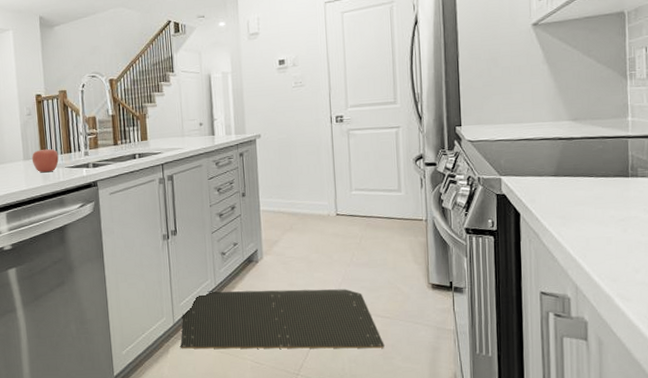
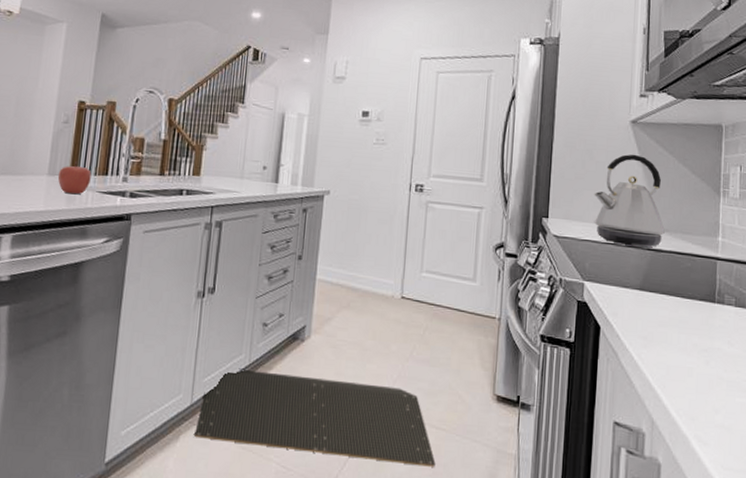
kettle: none [502,54,574,139] -> present [594,154,665,248]

